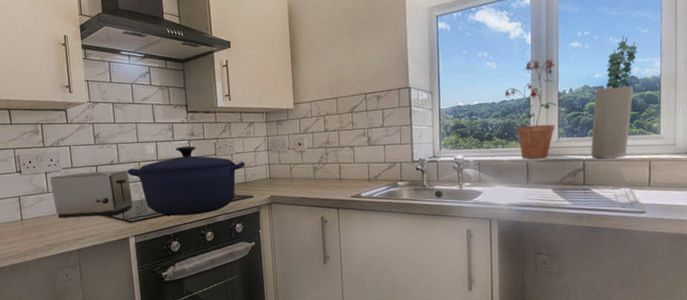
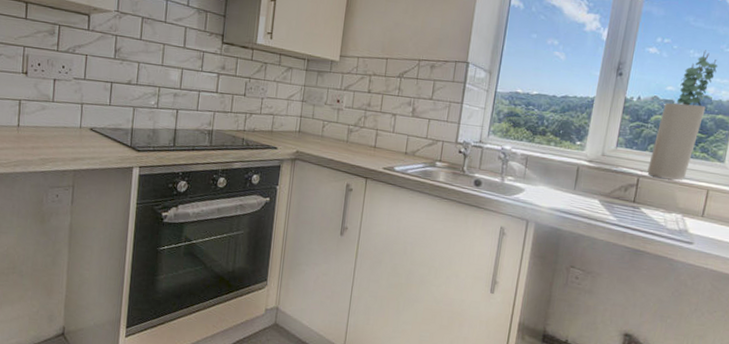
toaster: present [49,170,133,219] -> none [57,84,146,141]
cooking pot: present [127,146,246,216] -> none [144,78,276,158]
potted plant: present [504,59,557,159] -> none [568,57,628,166]

